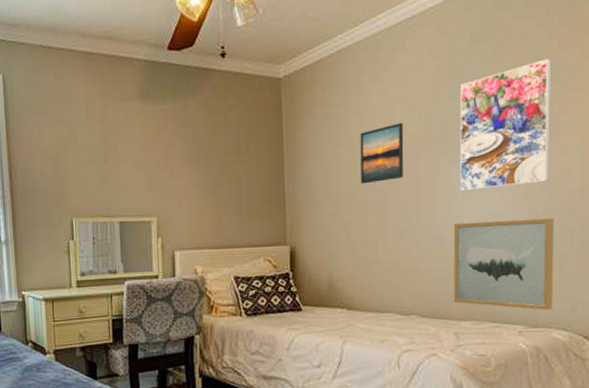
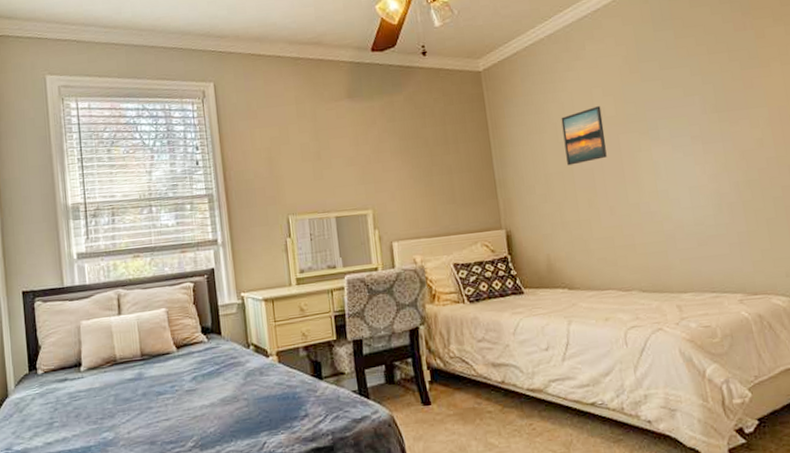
wall art: present [453,218,554,310] -> none [661,186,769,277]
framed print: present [459,58,552,191] -> none [649,40,745,167]

